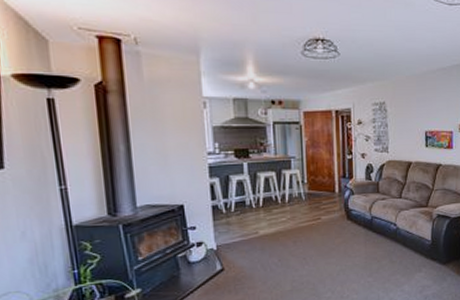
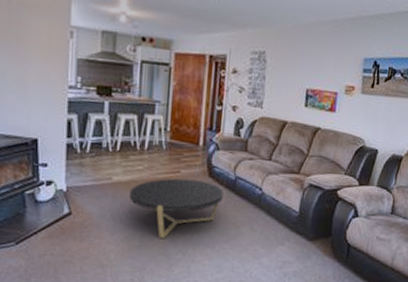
coffee table: none [277,223,363,281] -> present [129,178,224,238]

